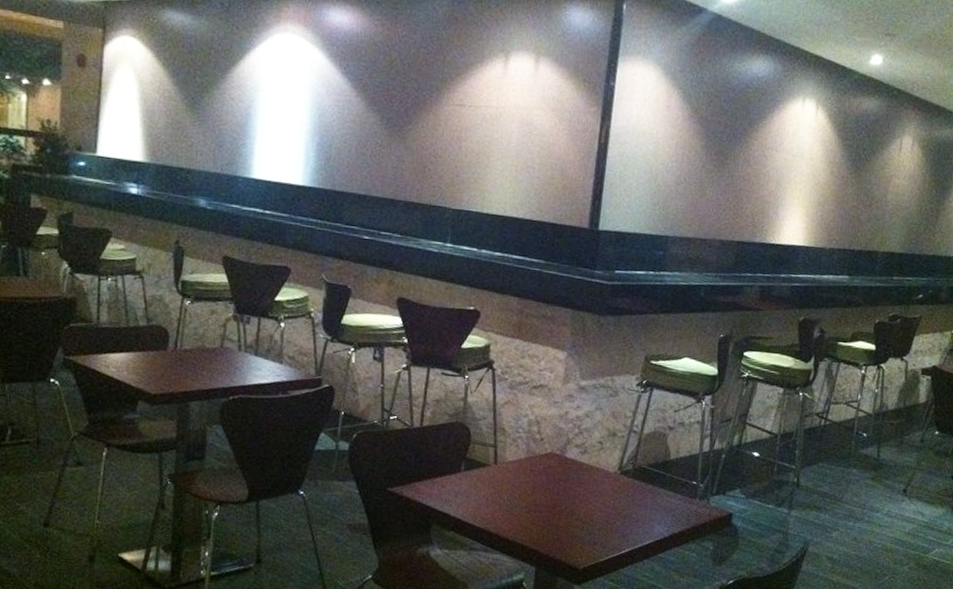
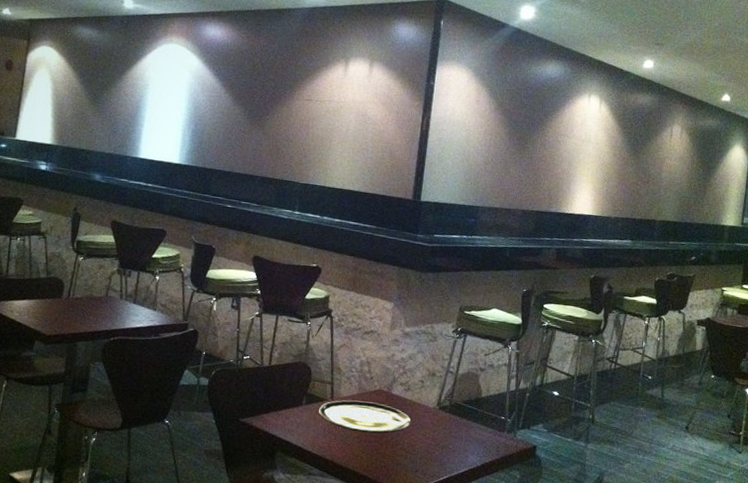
plate: none [479,465,589,503] -> present [318,400,411,434]

